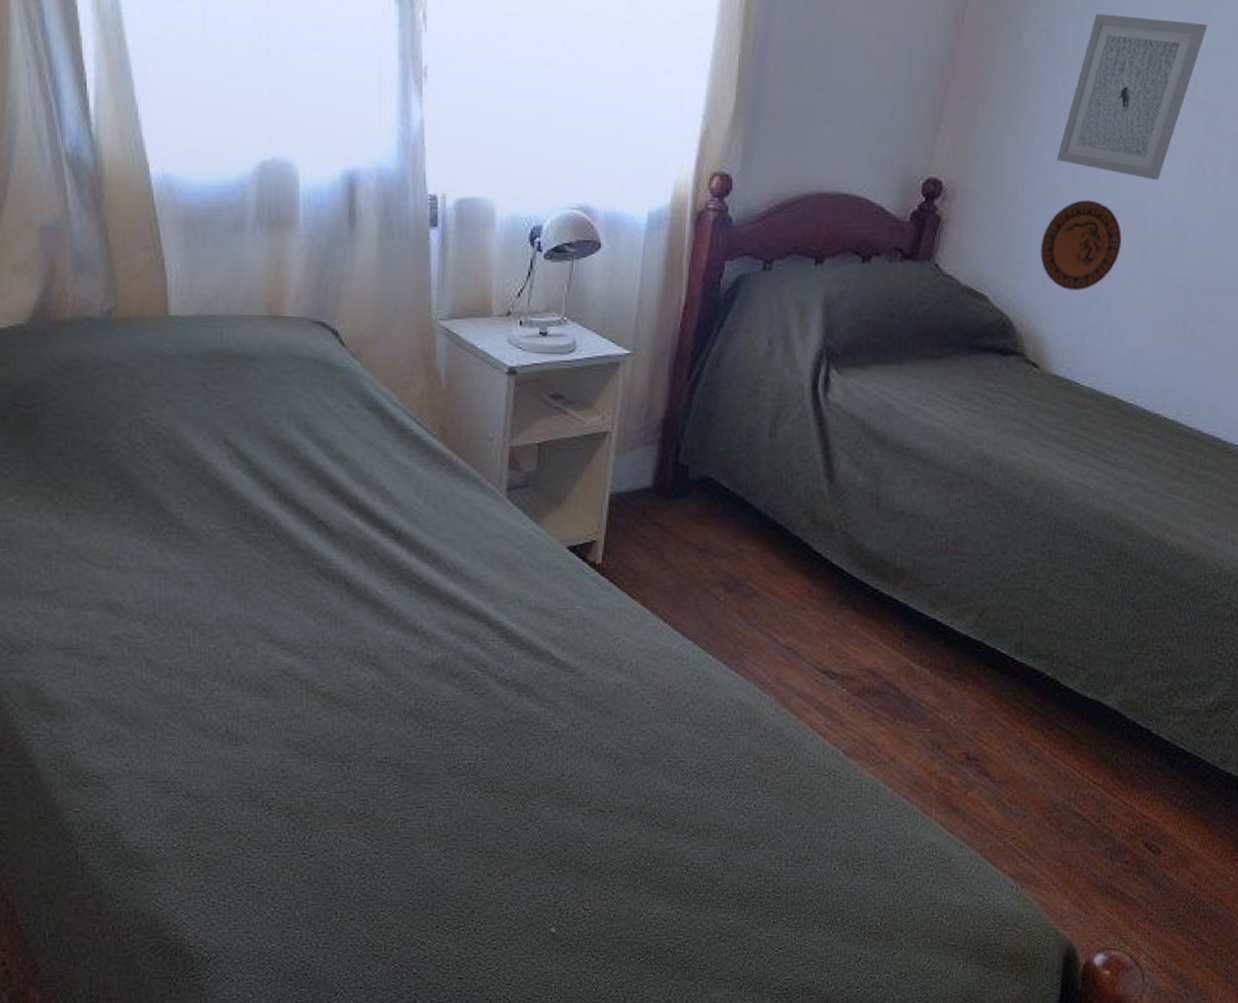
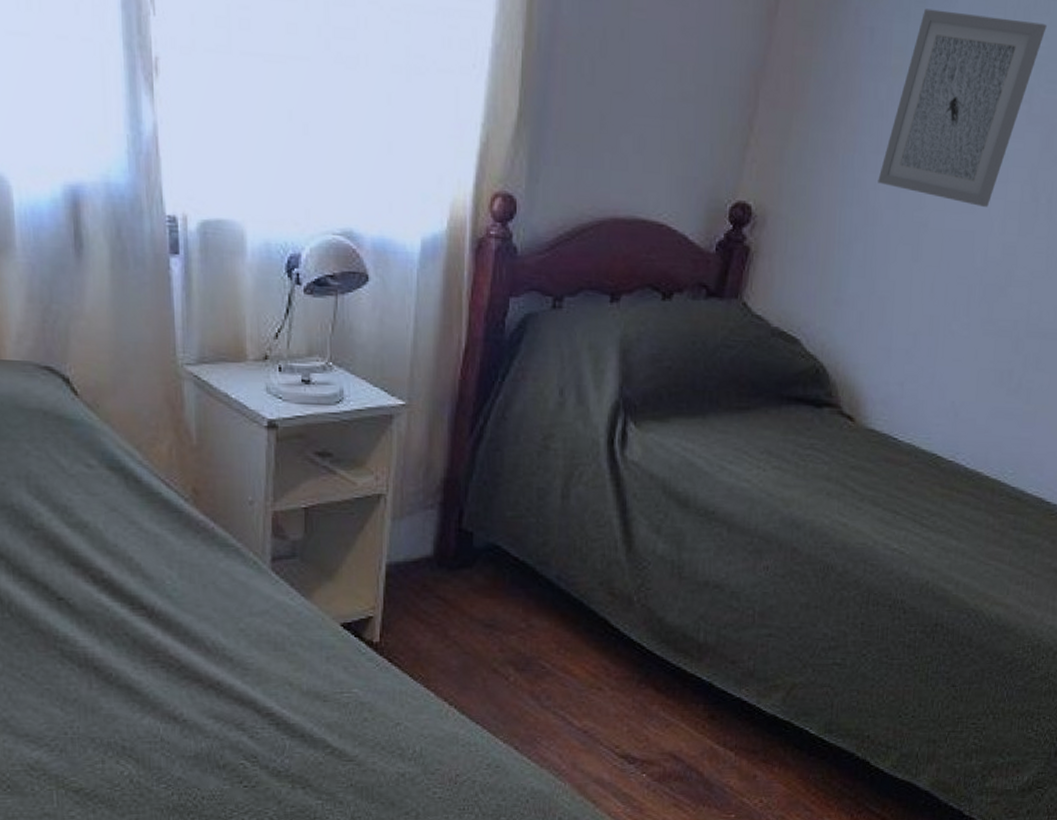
decorative plate: present [1040,199,1122,290] -> none [858,229,947,333]

